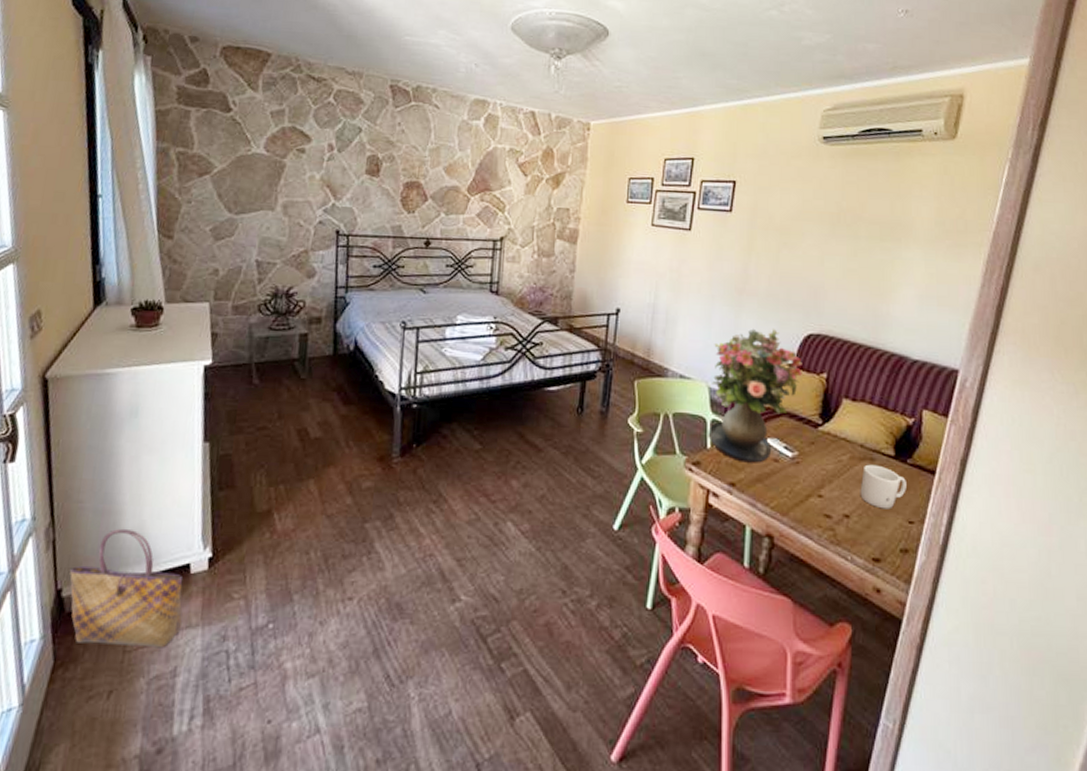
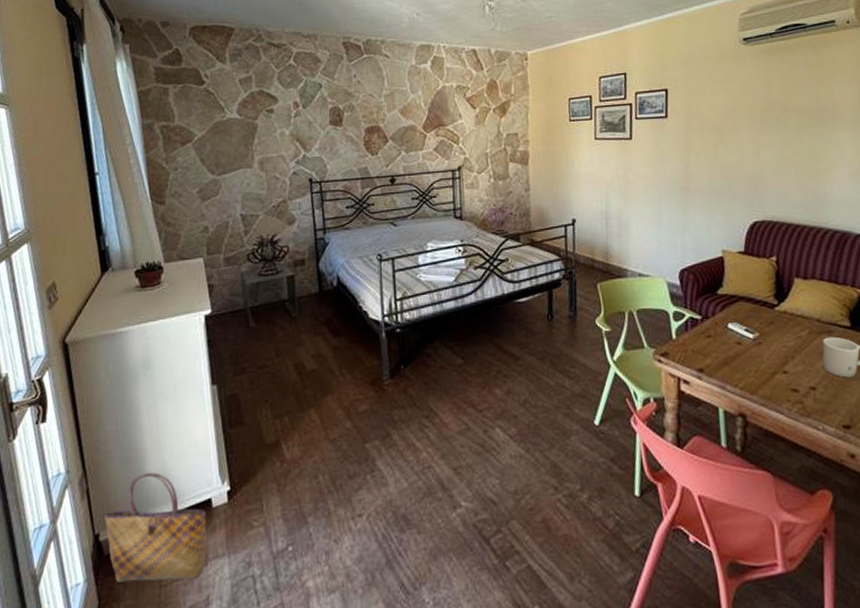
bouquet: present [708,328,802,463] -> none [666,220,753,349]

